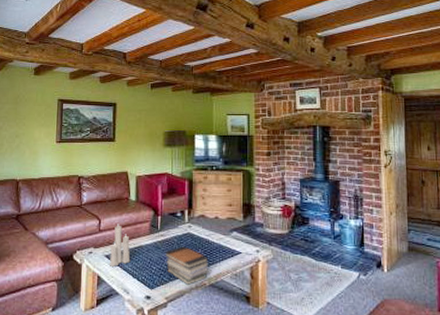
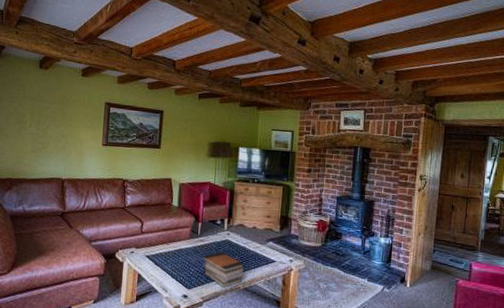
candle: present [110,224,131,266] -> none [150,227,171,267]

